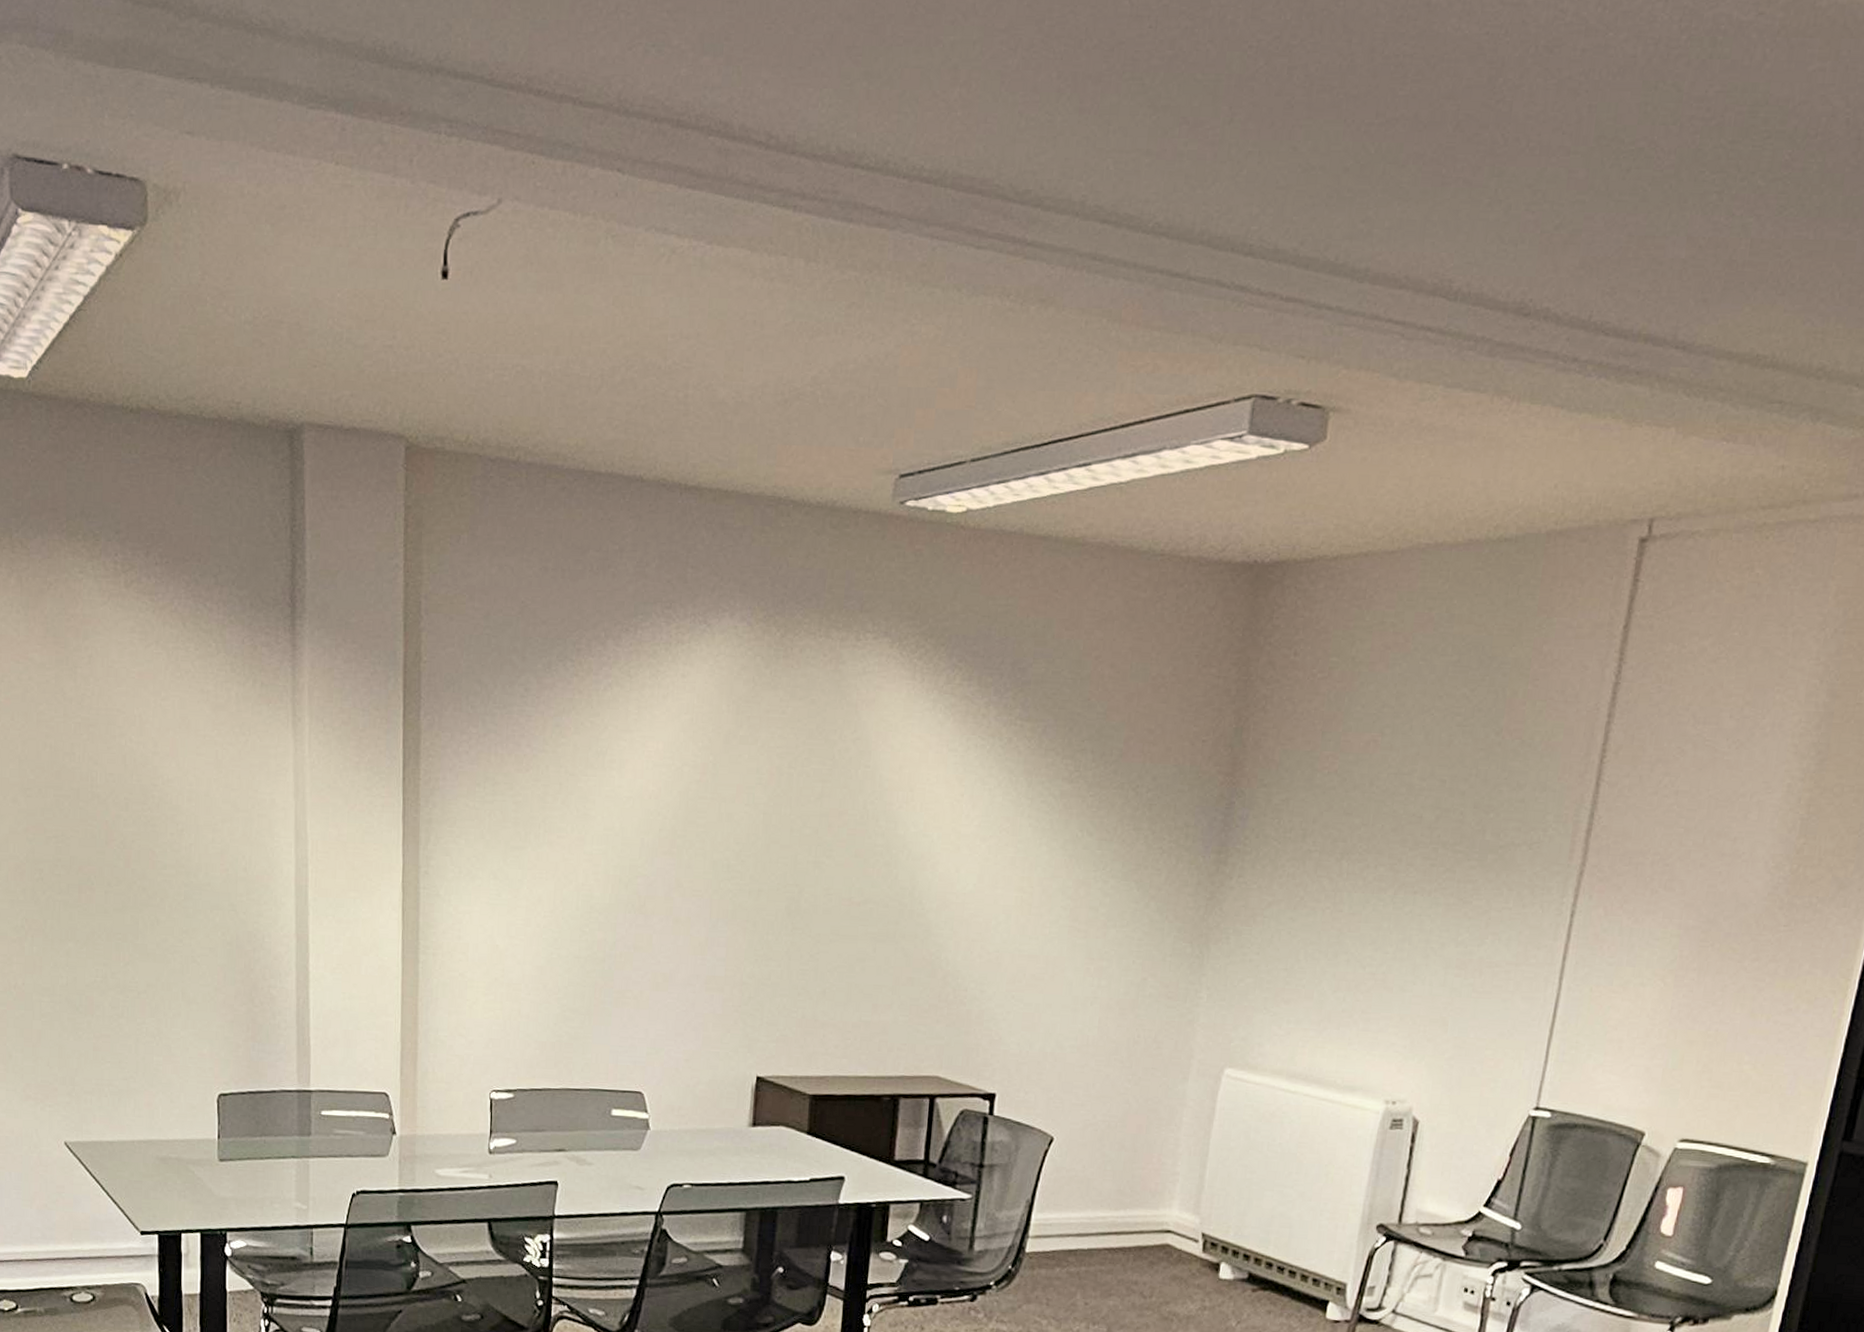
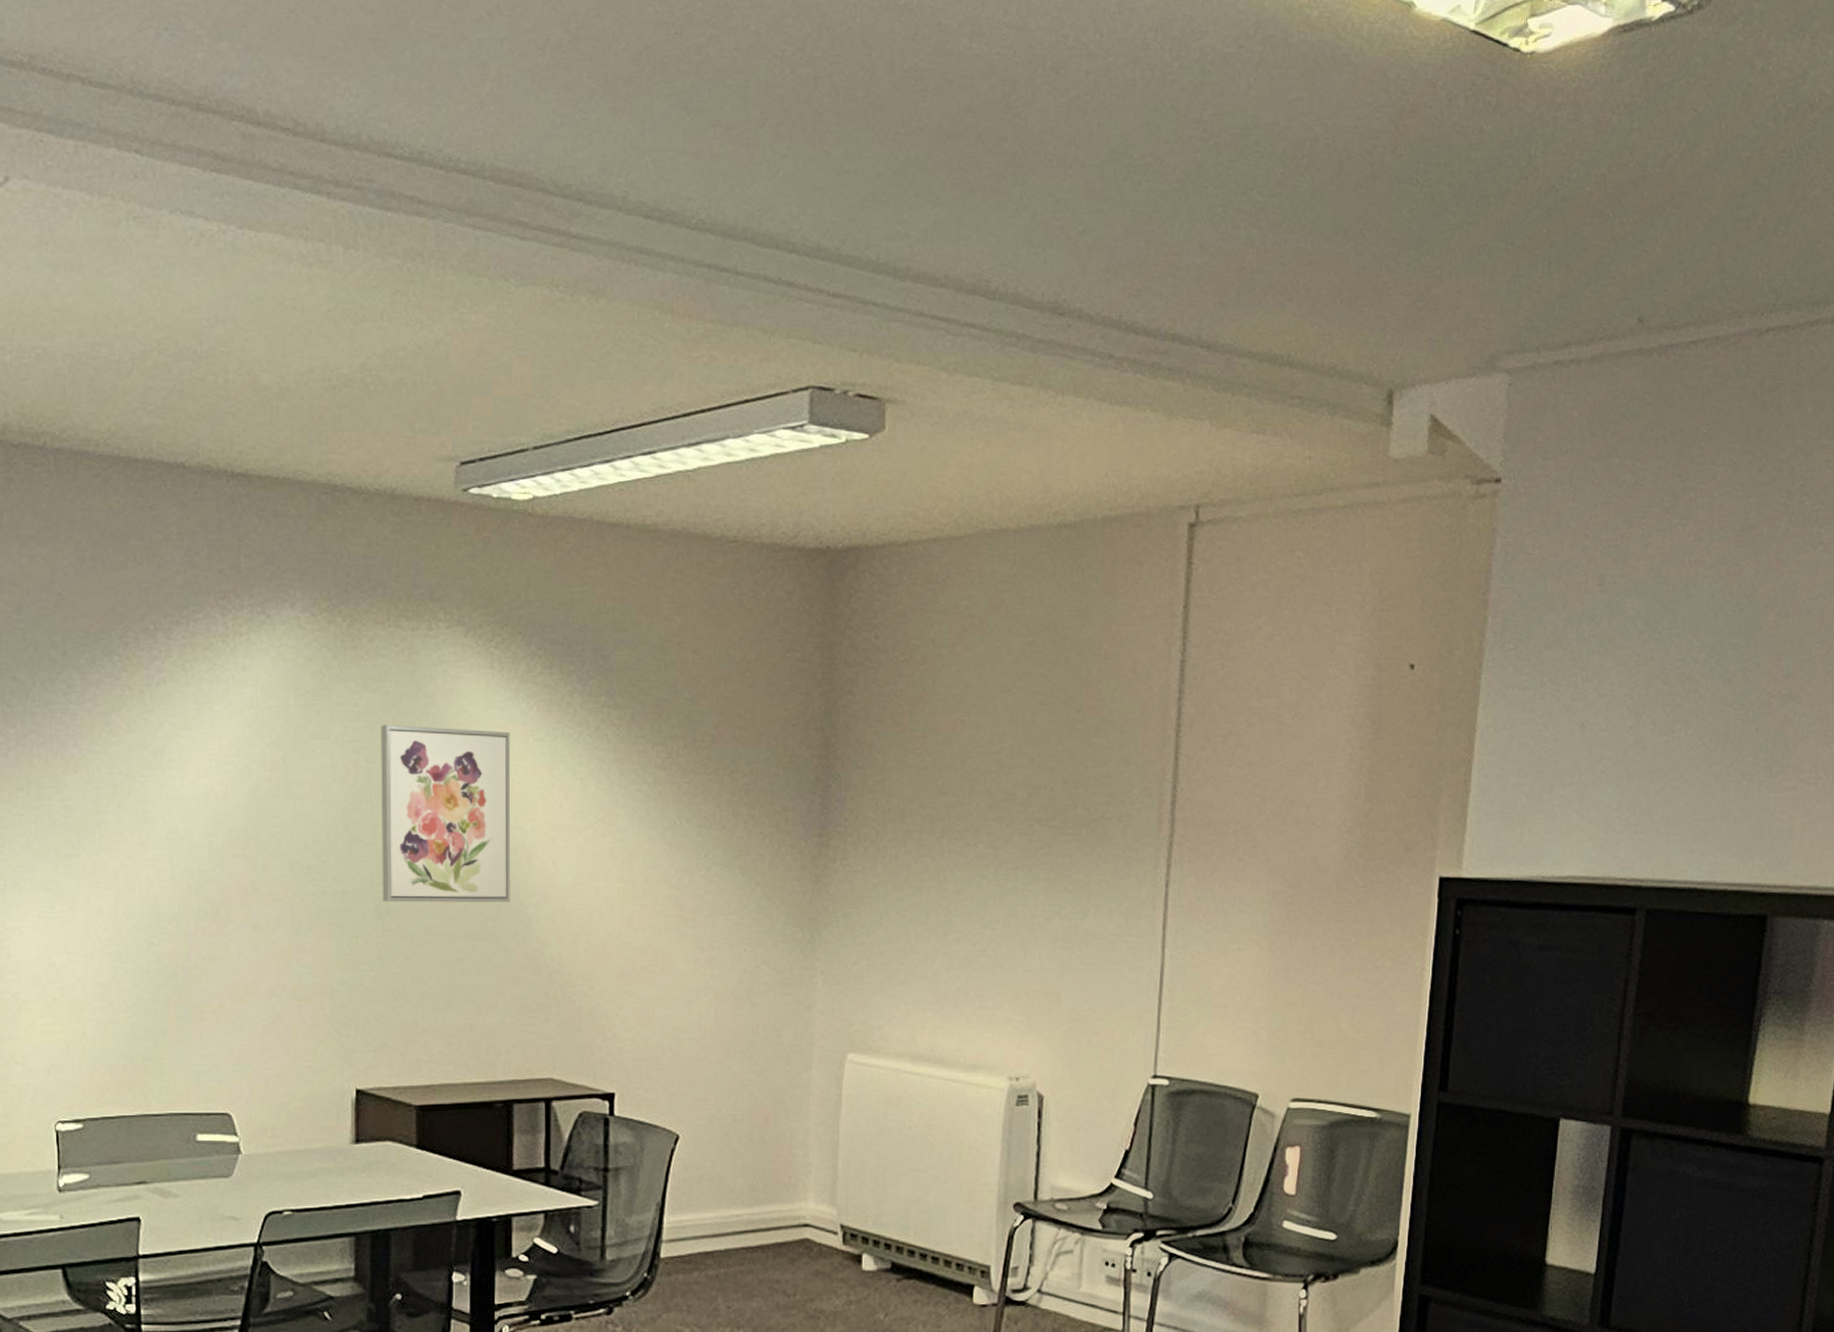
wall art: none [794,732,926,907] -> present [381,724,511,903]

